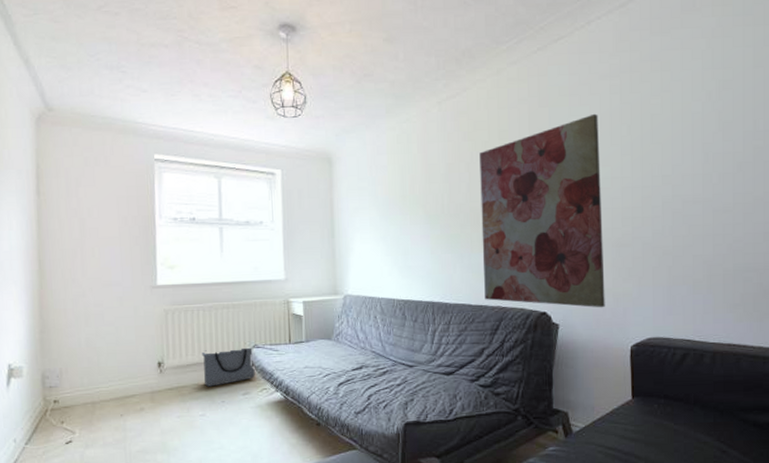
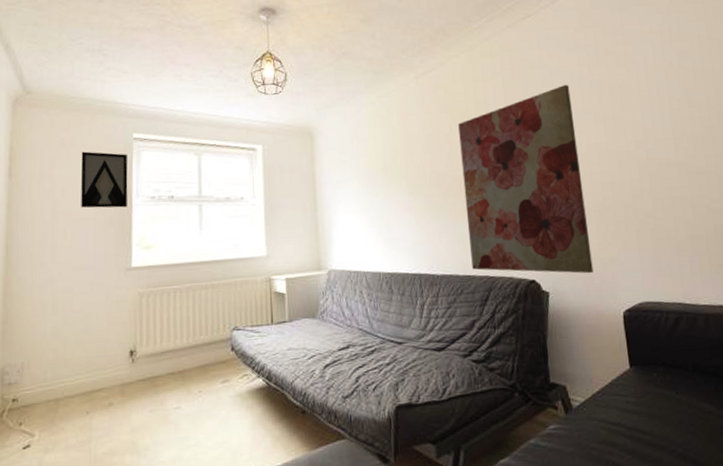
wall art: none [105,171,152,228] -> present [80,151,128,208]
storage bin: present [202,347,256,387] -> none [178,330,236,376]

